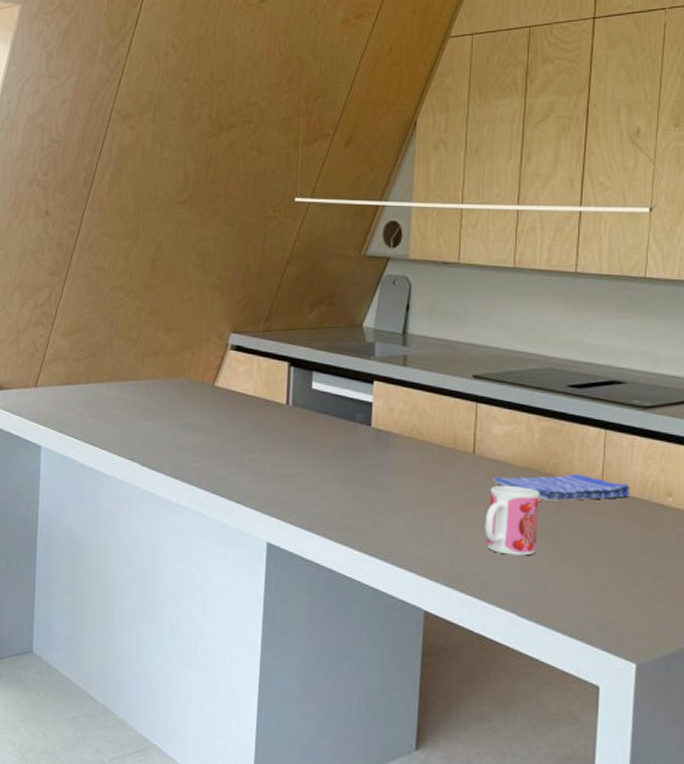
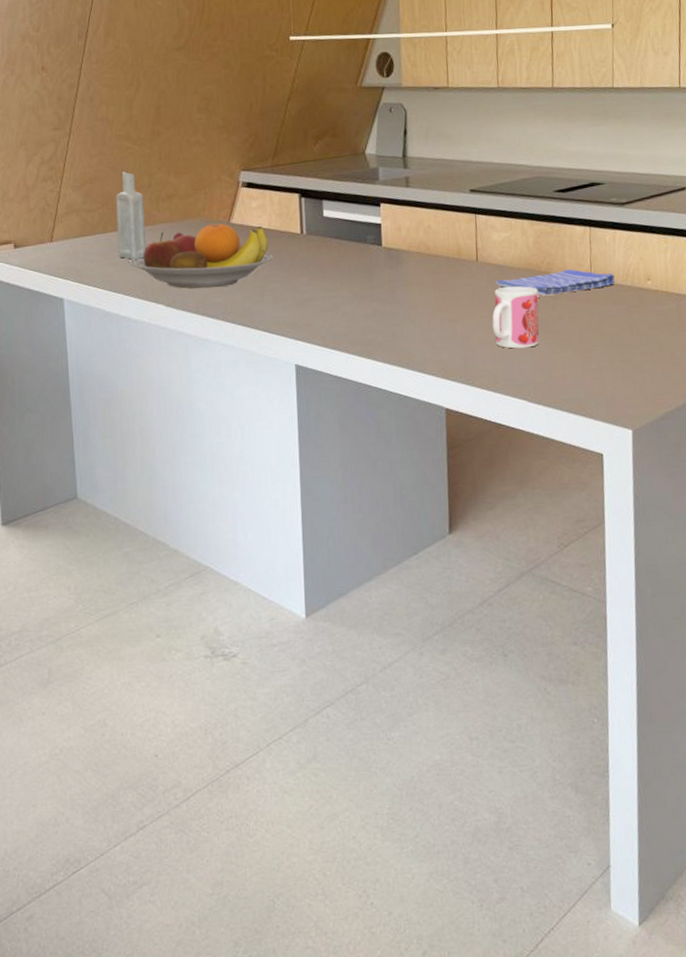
bottle: none [99,323,131,413] -> present [116,171,146,259]
fruit bowl: none [109,385,255,452] -> present [129,223,273,289]

